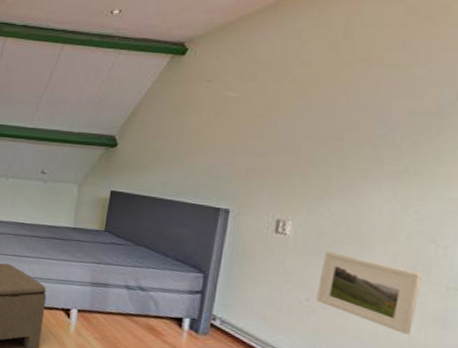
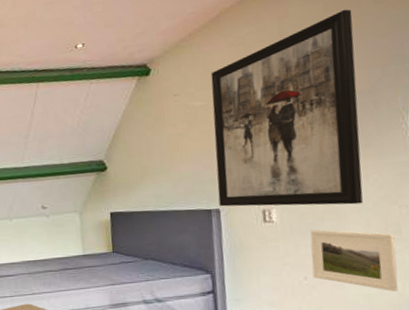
wall art: none [230,16,439,235] -> present [211,9,363,207]

